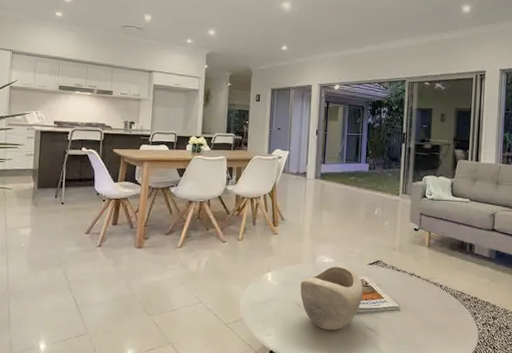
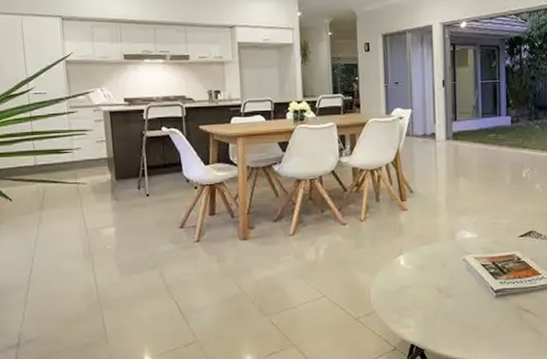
decorative bowl: present [300,265,363,331] -> none [440,240,515,317]

